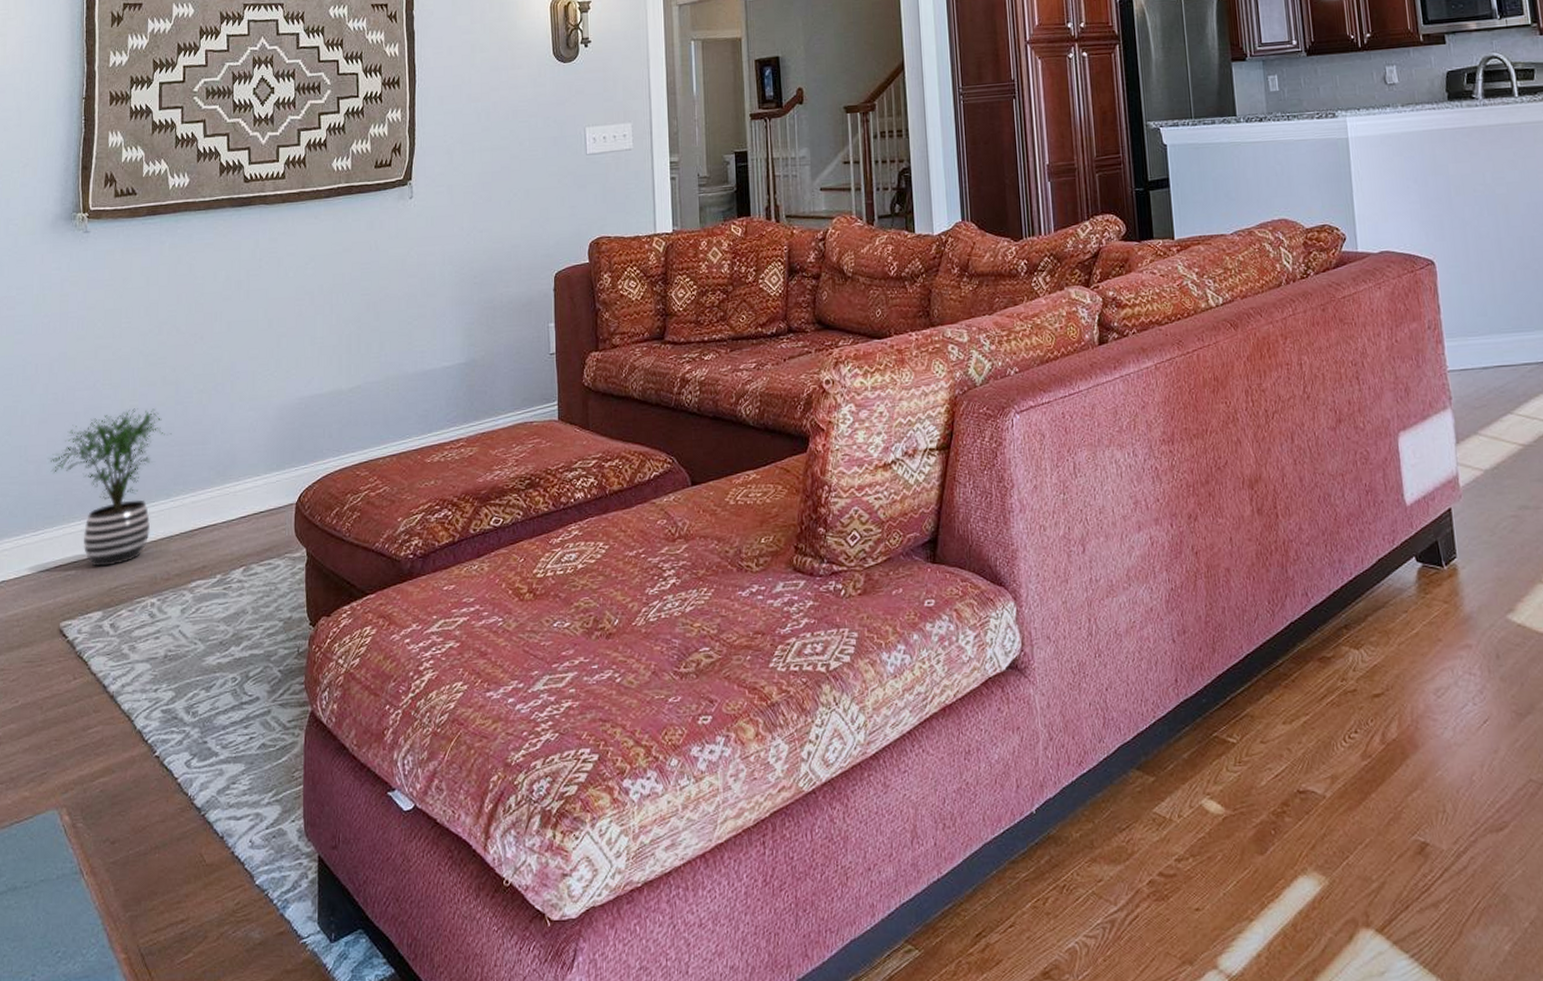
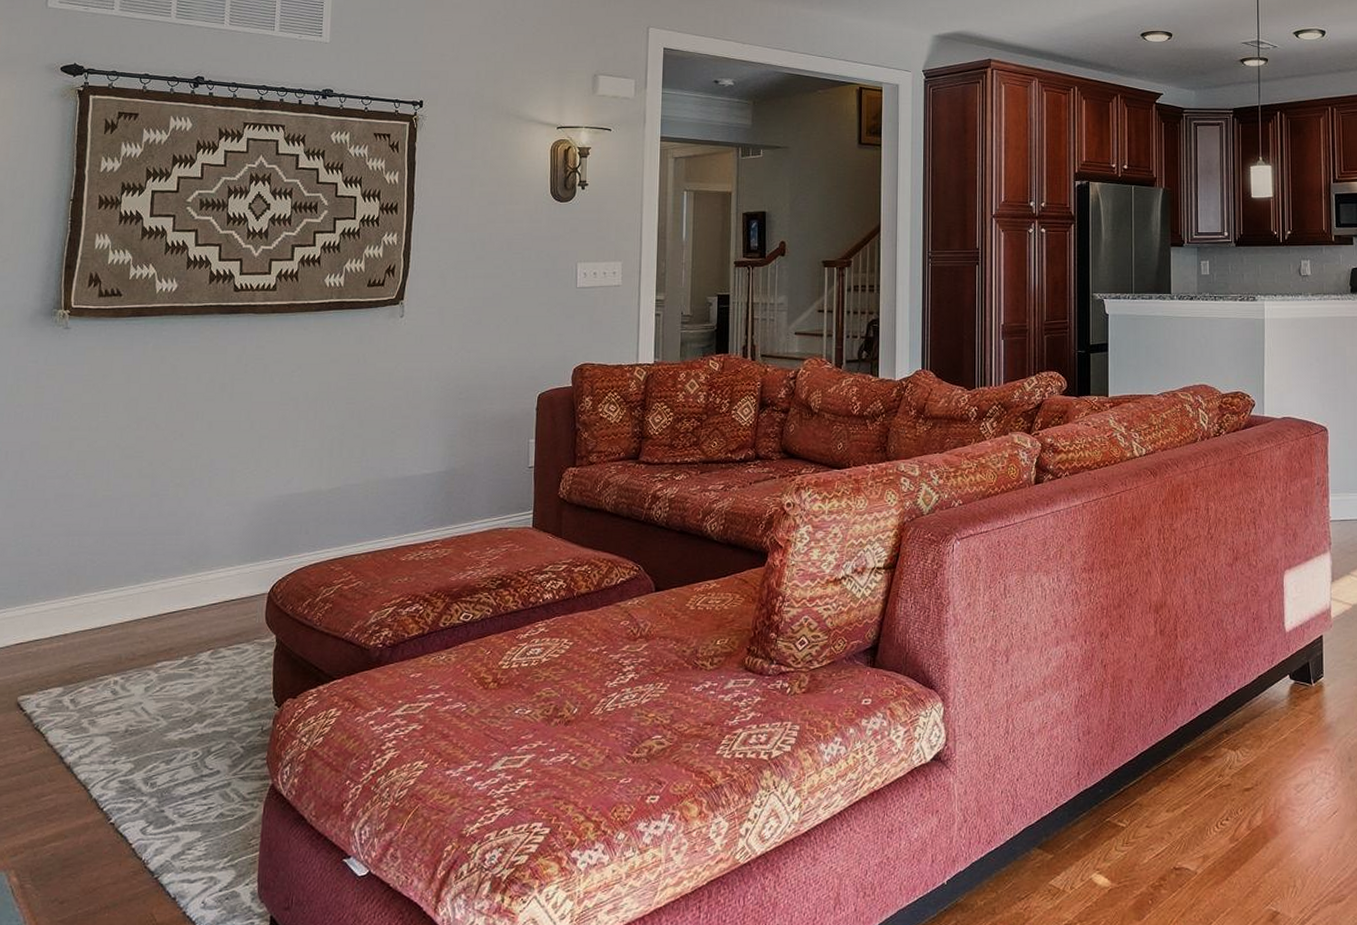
potted plant: present [47,408,172,567] -> none [13,498,145,646]

